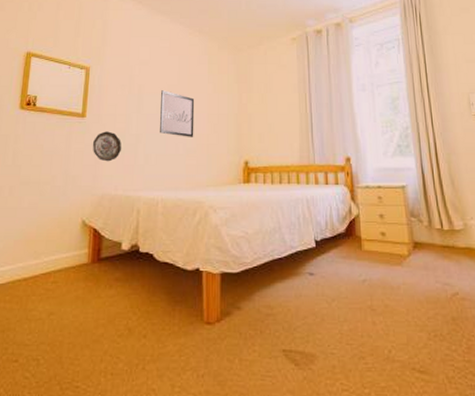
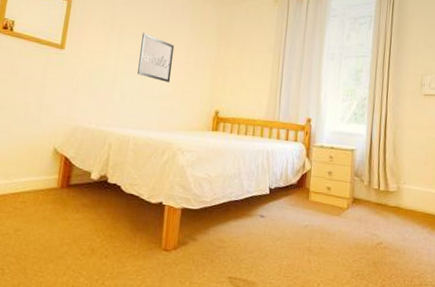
decorative plate: present [92,131,122,162] -> none [69,65,99,96]

